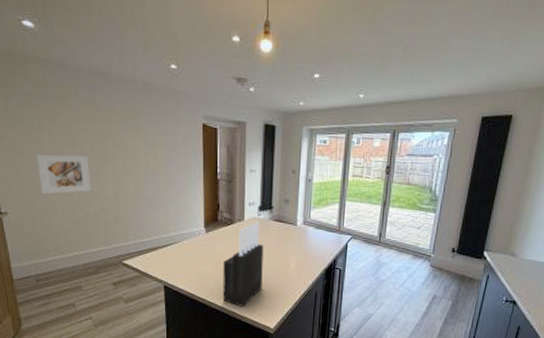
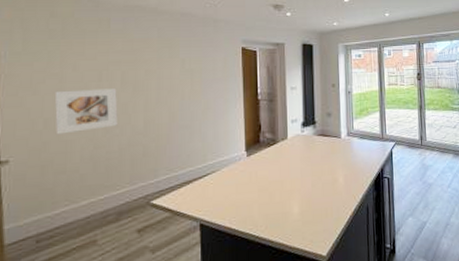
knife block: present [223,222,264,307] -> none [267,138,311,236]

